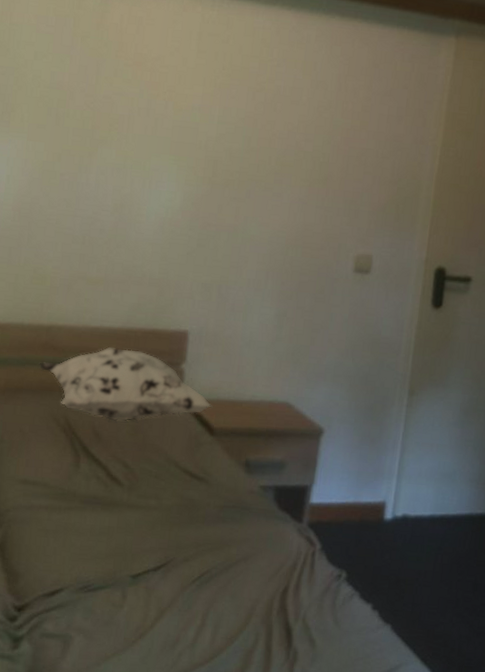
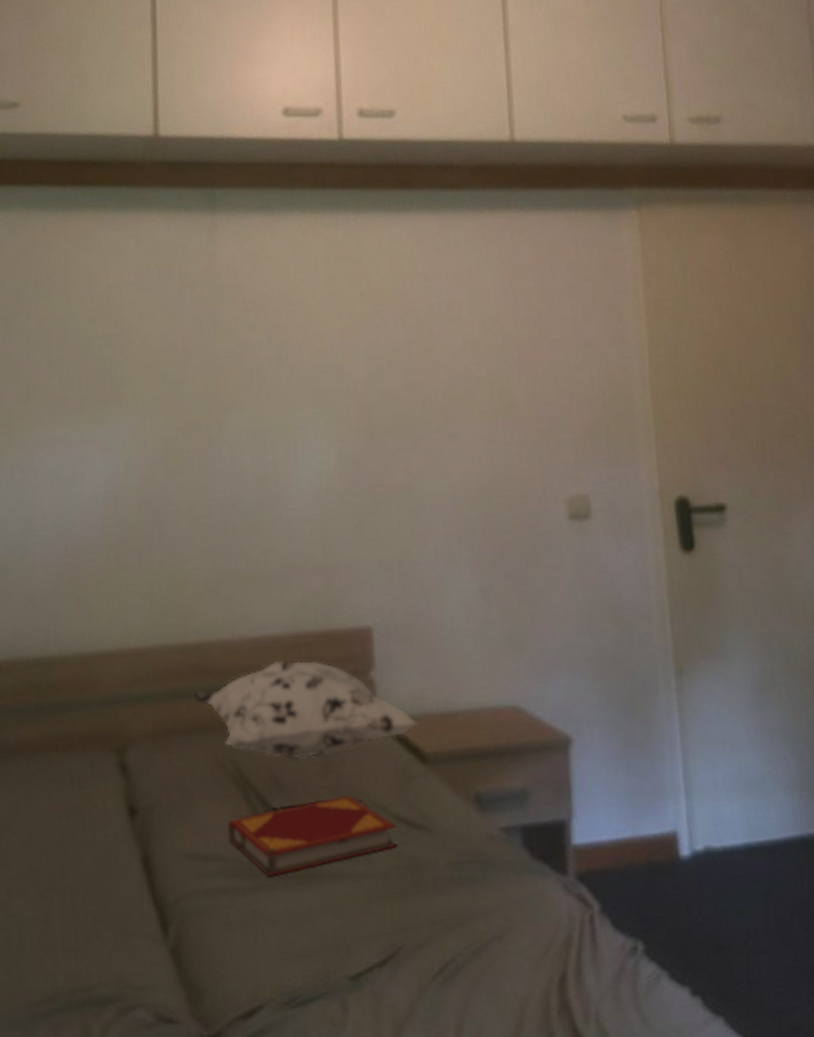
hardback book: none [53,450,183,502] -> present [226,794,397,876]

